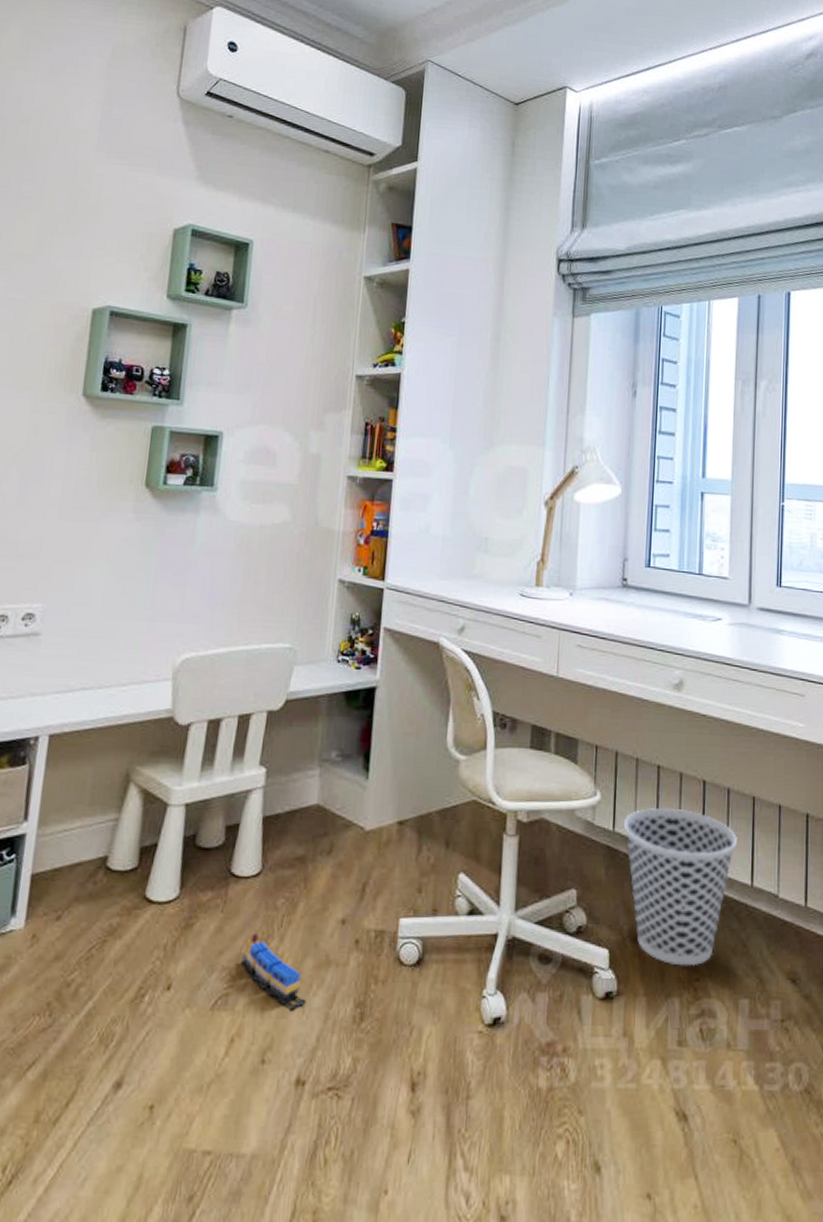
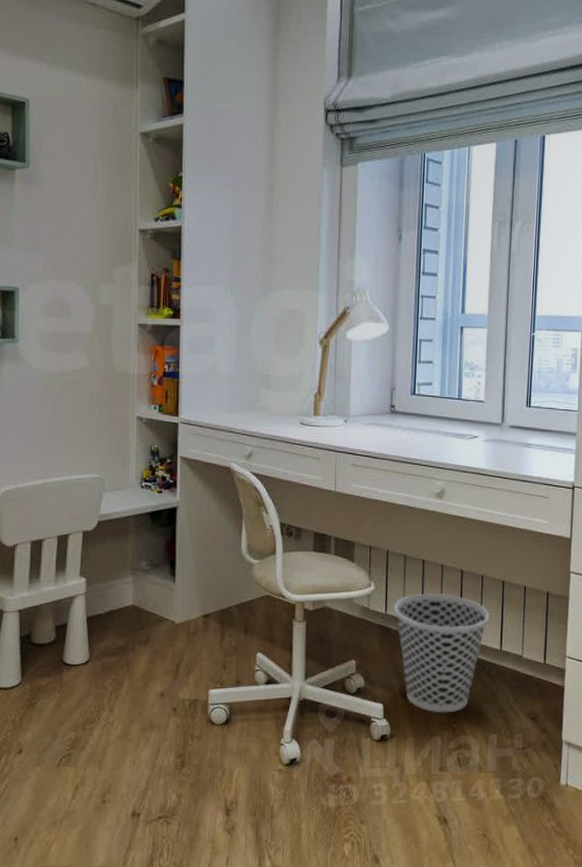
toy train: present [240,933,306,1011] -> none [78,707,136,763]

